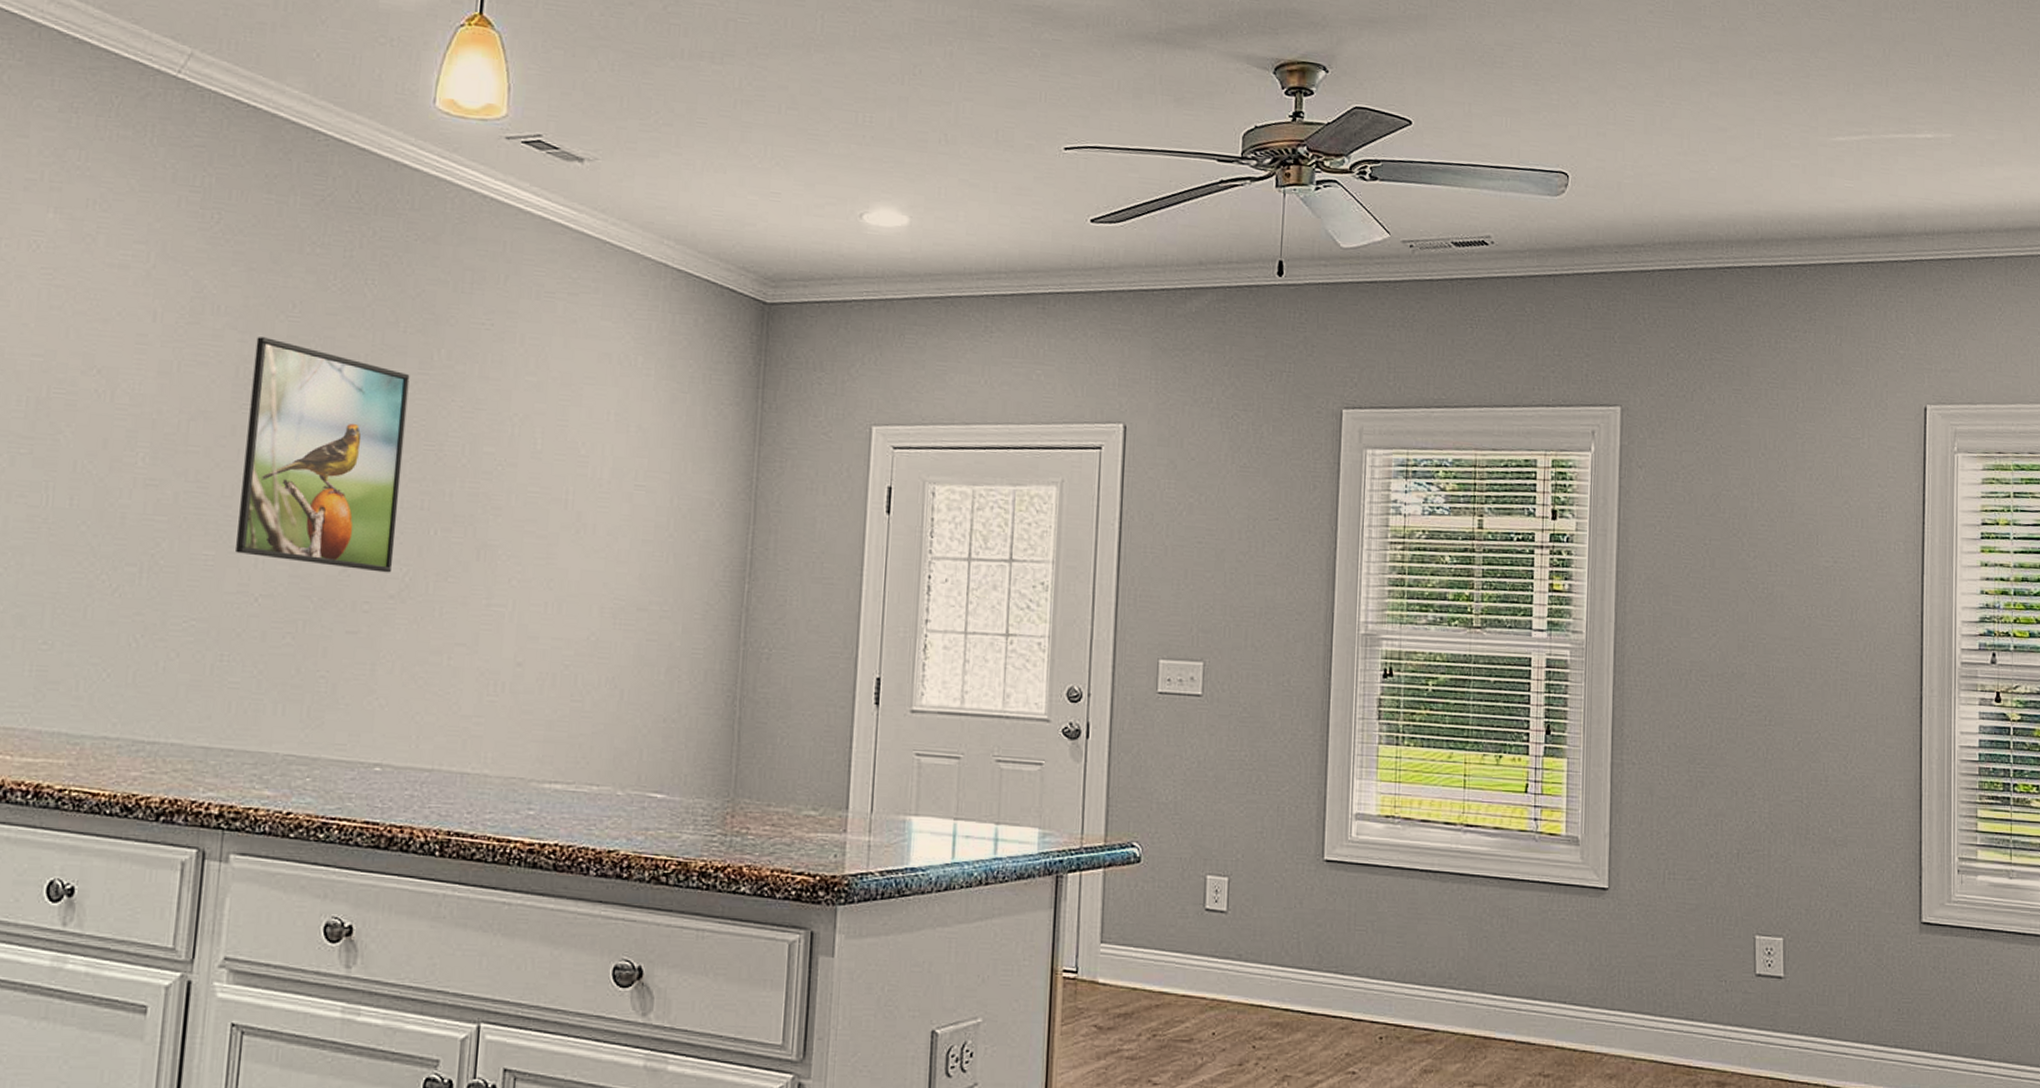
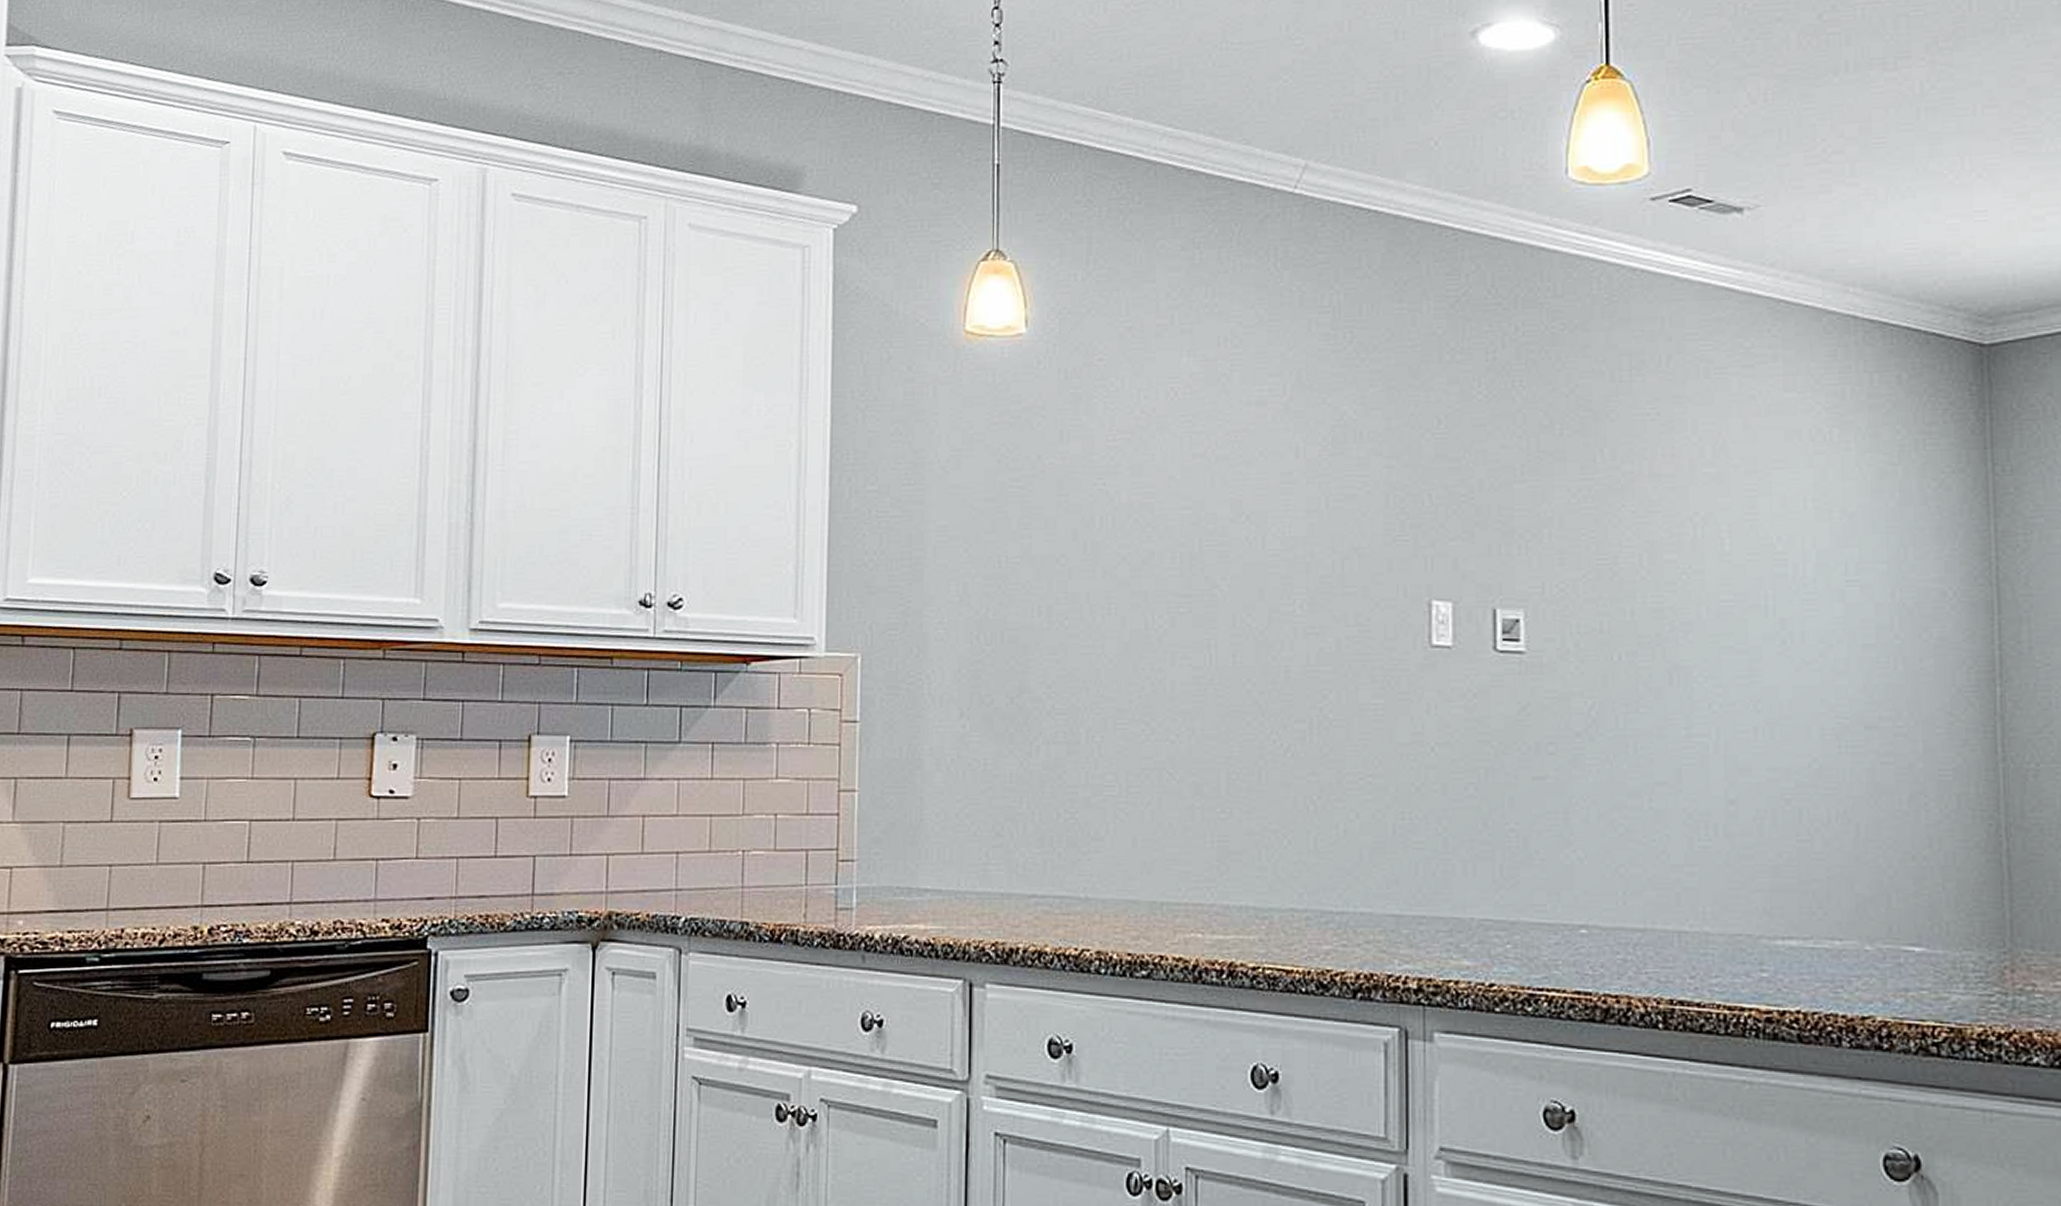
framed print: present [236,337,410,573] -> none [1404,460,1576,708]

